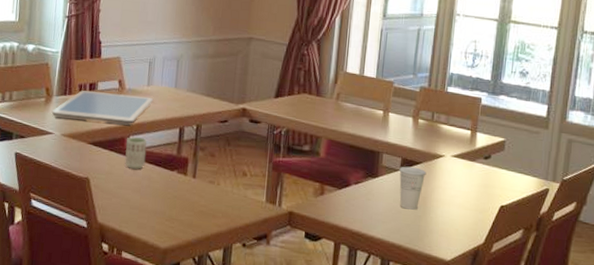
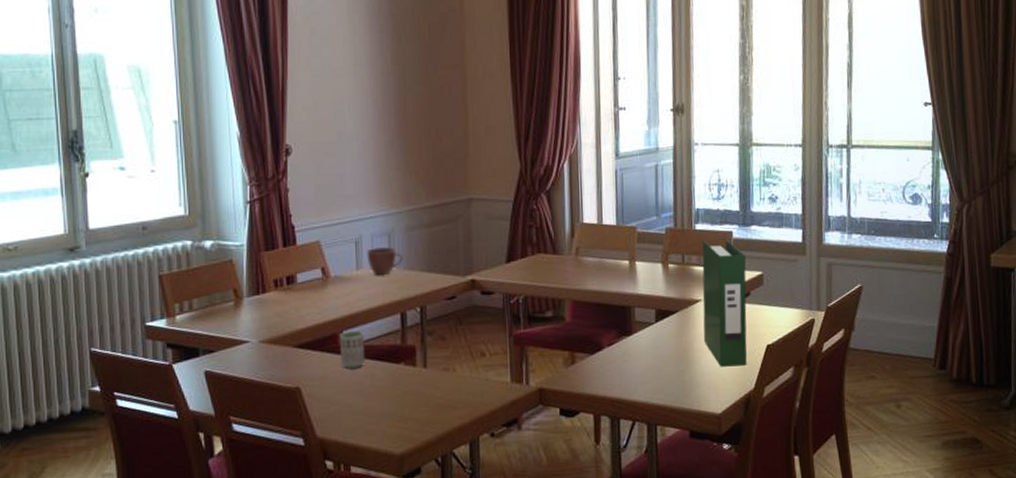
tablet: present [51,90,154,125] -> none [244,282,366,322]
cup: none [157,68,188,93] -> present [366,246,403,275]
cup: present [399,166,427,210] -> none [654,317,684,365]
binder: none [442,103,491,221] -> present [702,240,747,367]

